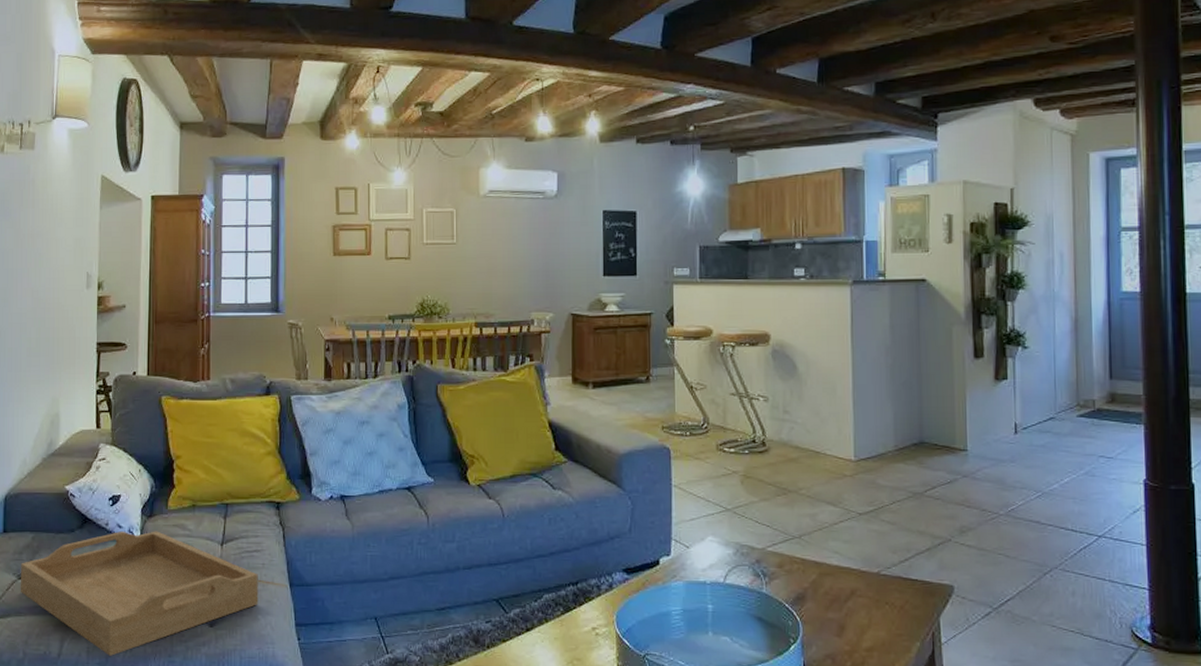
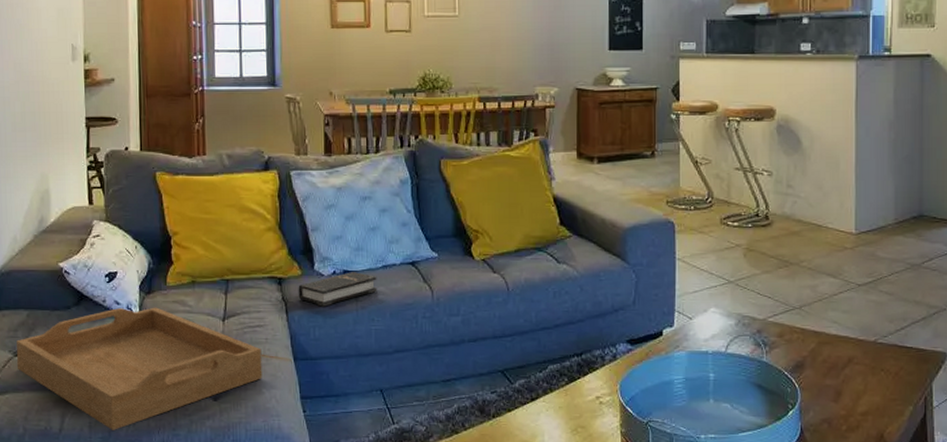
hardback book: none [296,497,374,532] -> present [298,272,377,307]

